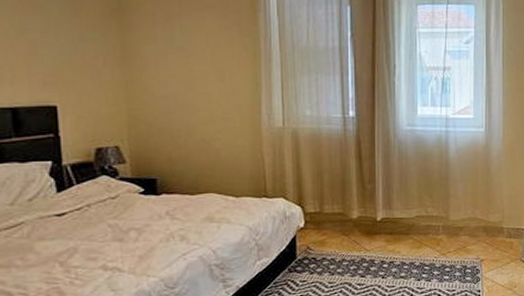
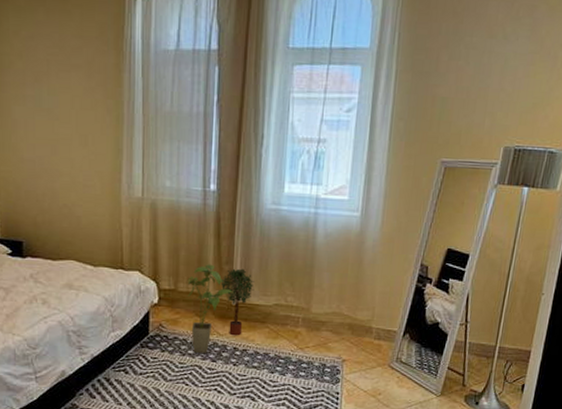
house plant: none [331,185,378,271] -> present [186,264,234,353]
potted tree: none [366,186,397,250] -> present [221,268,255,336]

